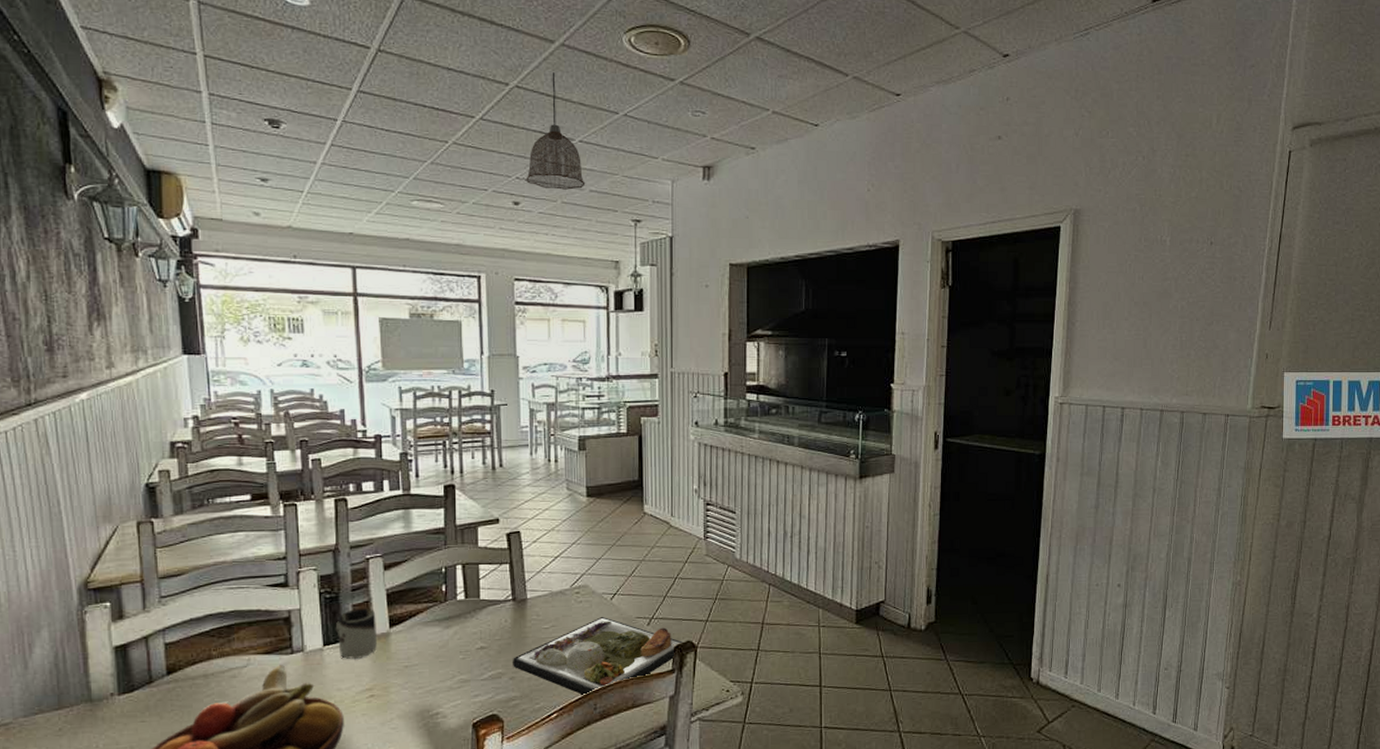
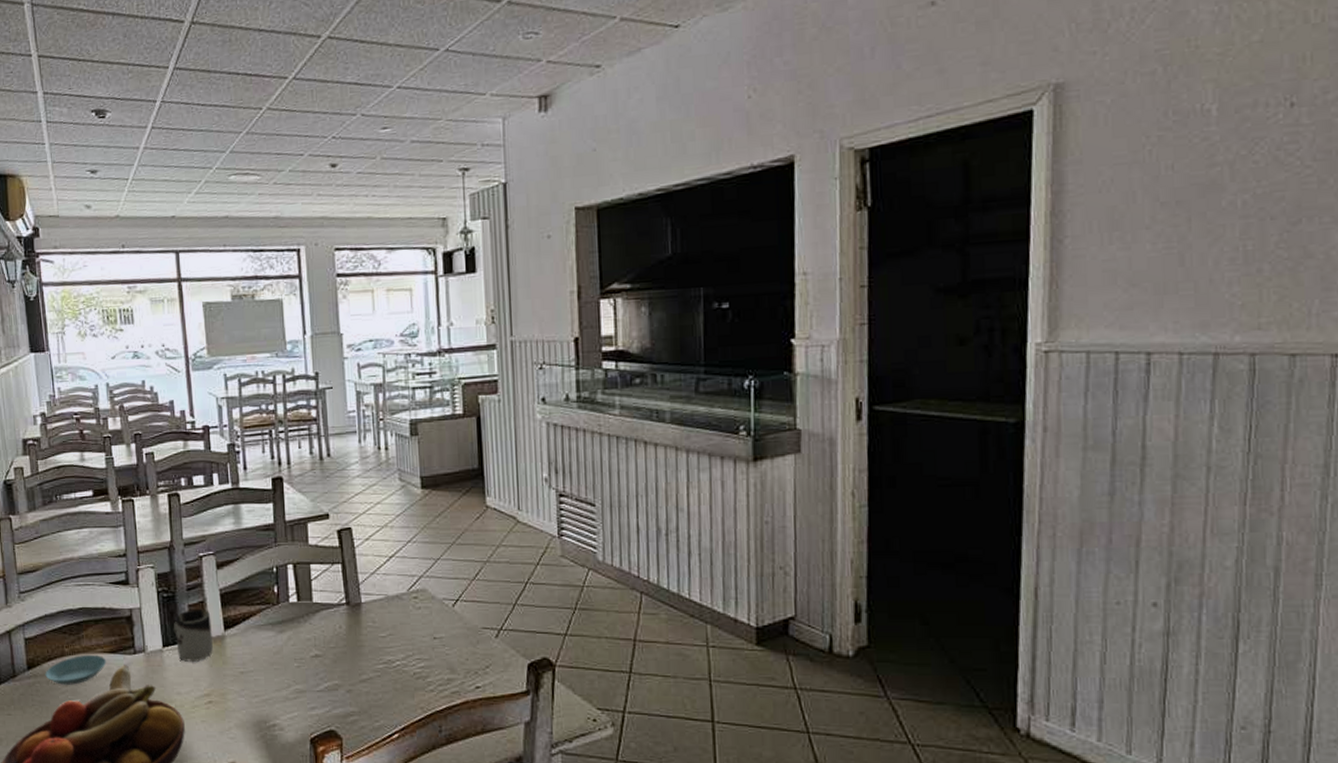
saucer: none [188,656,260,688] -> present [45,654,107,685]
dinner plate: present [513,617,684,696] -> none [349,626,539,716]
pendant lamp: present [526,72,586,190] -> none [342,15,406,145]

